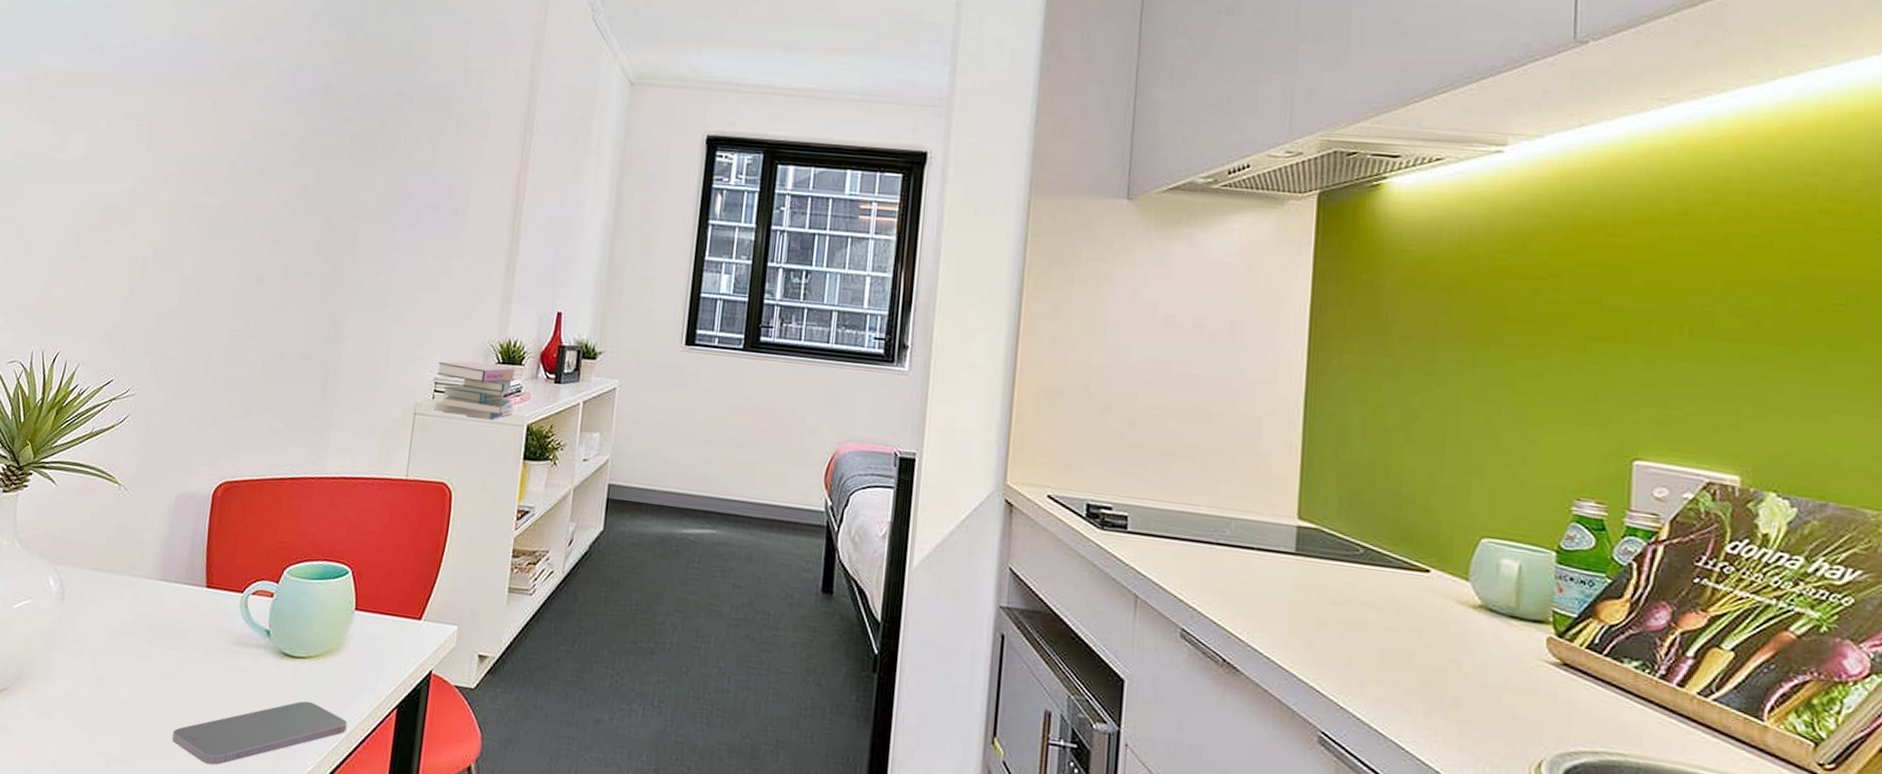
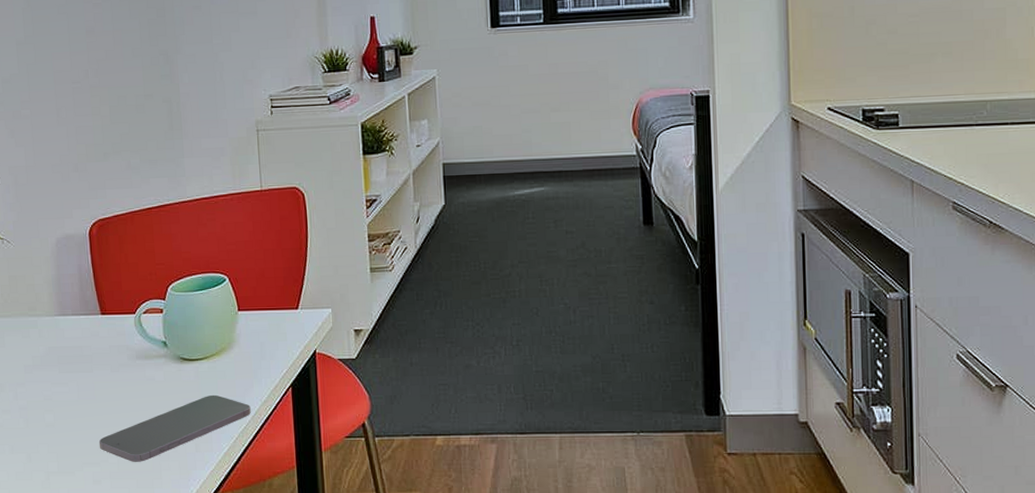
books: present [434,360,515,420] -> none [270,74,347,125]

